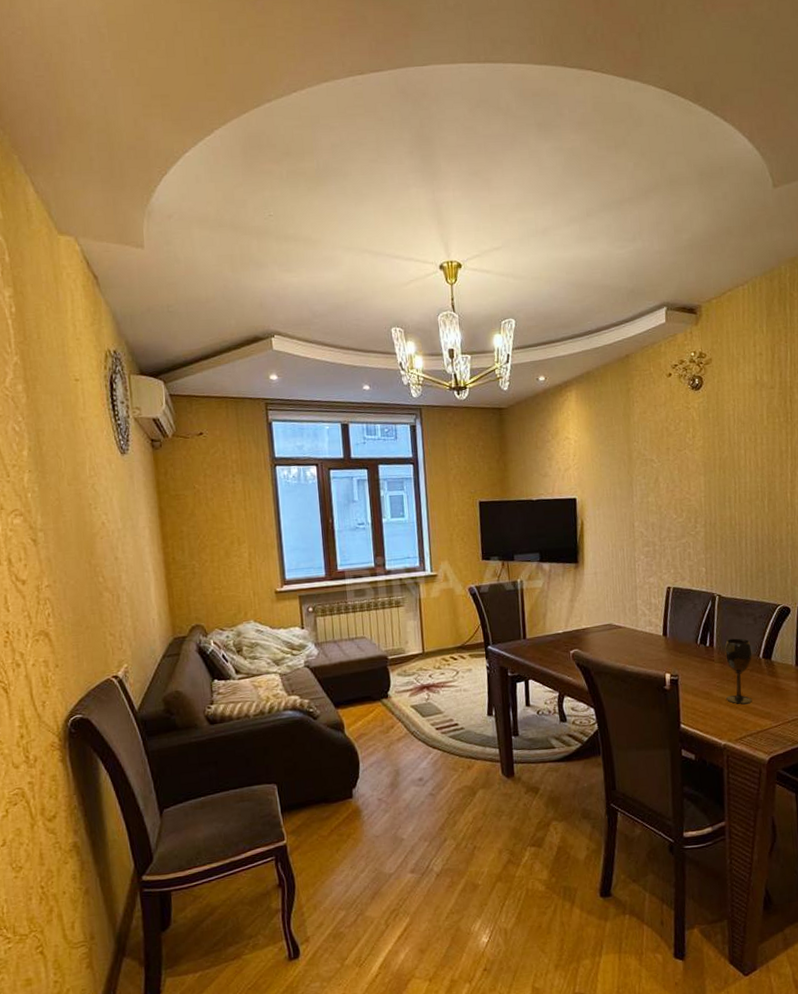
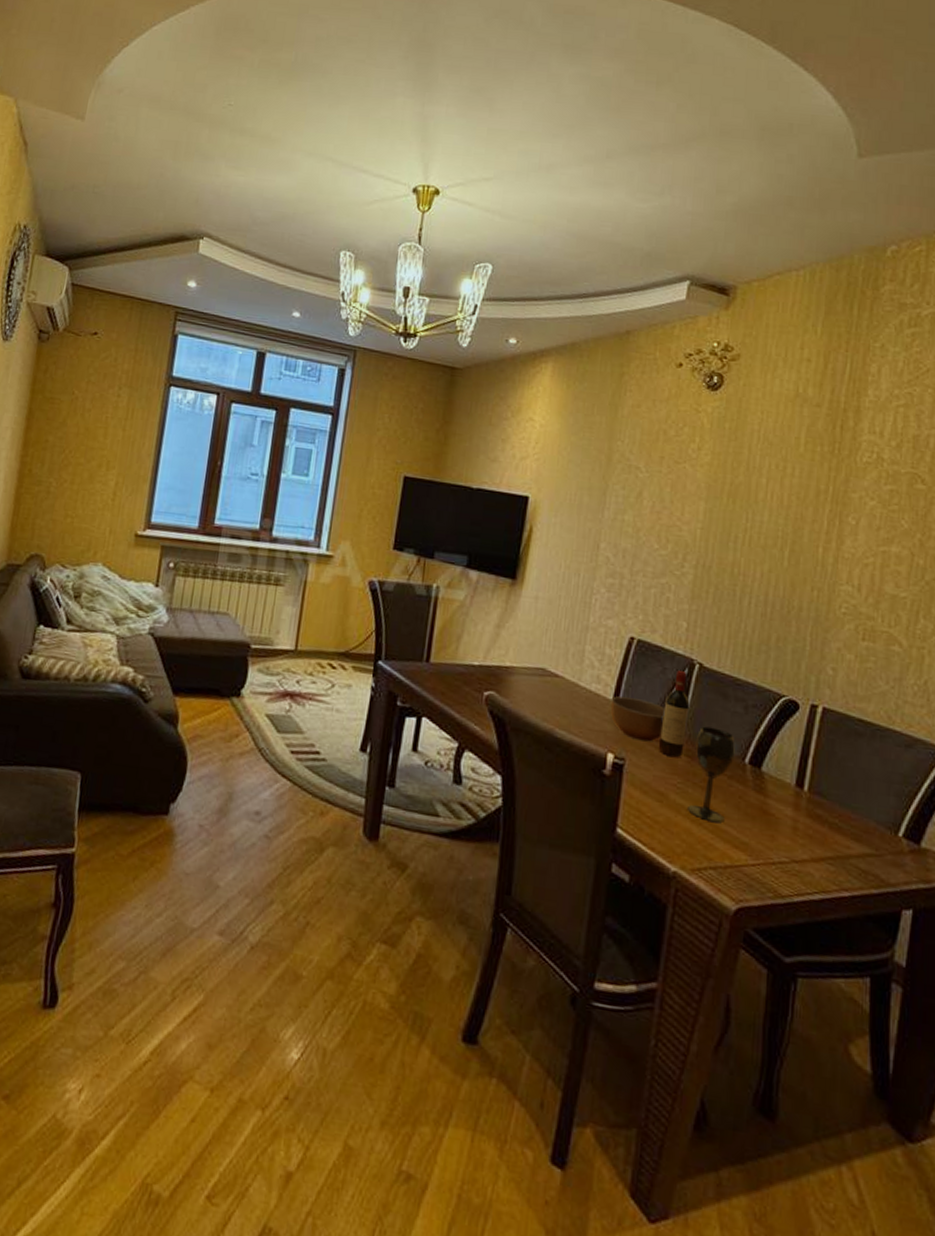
bowl: none [661,630,701,660] -> present [610,696,665,742]
wine bottle: none [699,603,718,666] -> present [659,671,690,758]

